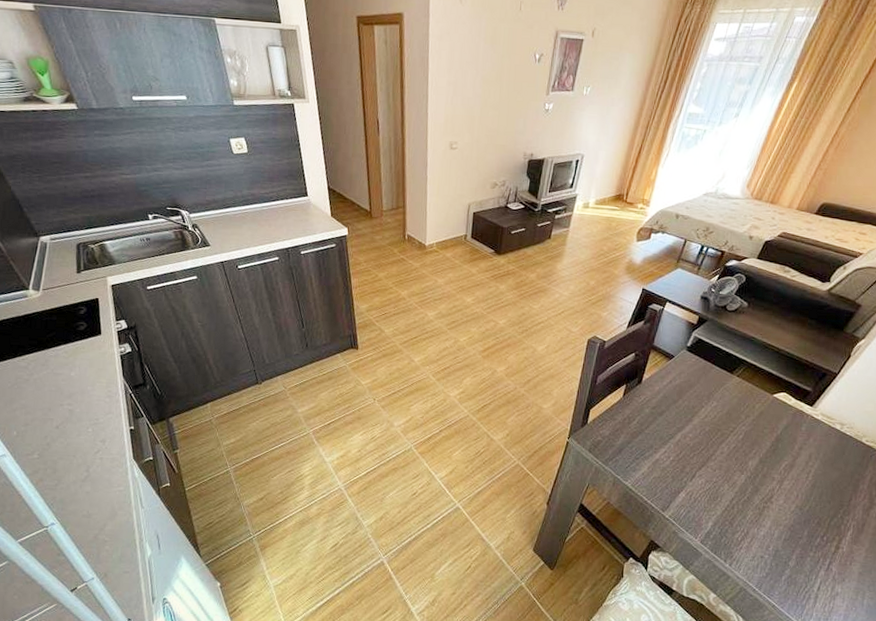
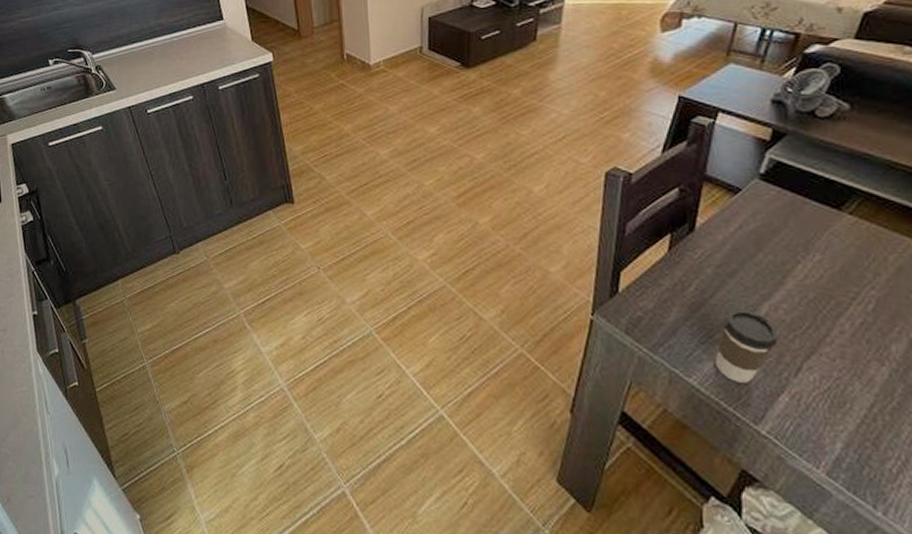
coffee cup: none [644,437,684,485] -> present [716,309,778,383]

